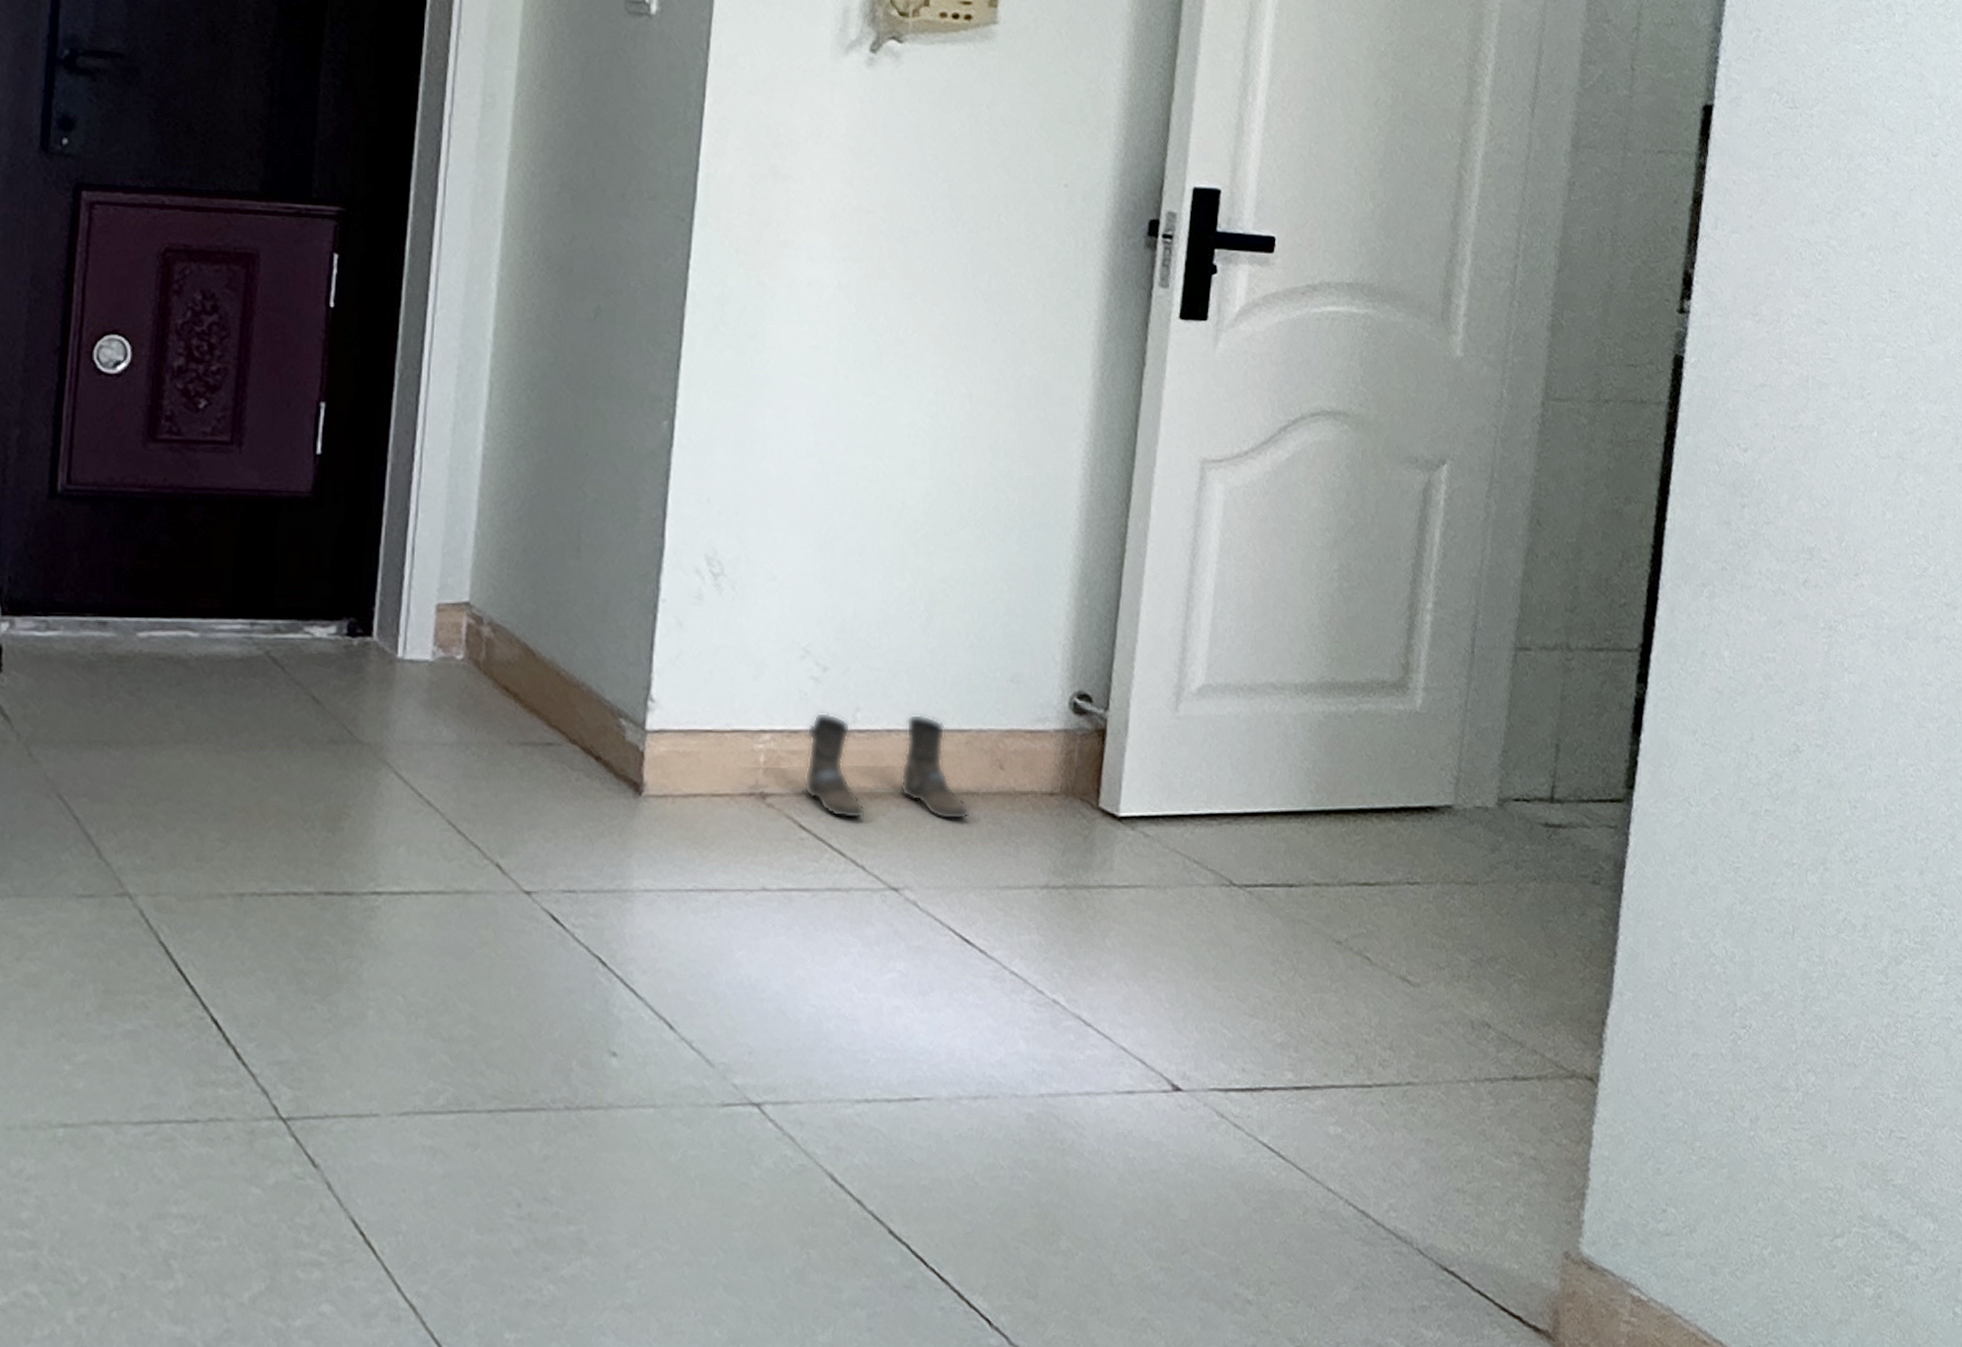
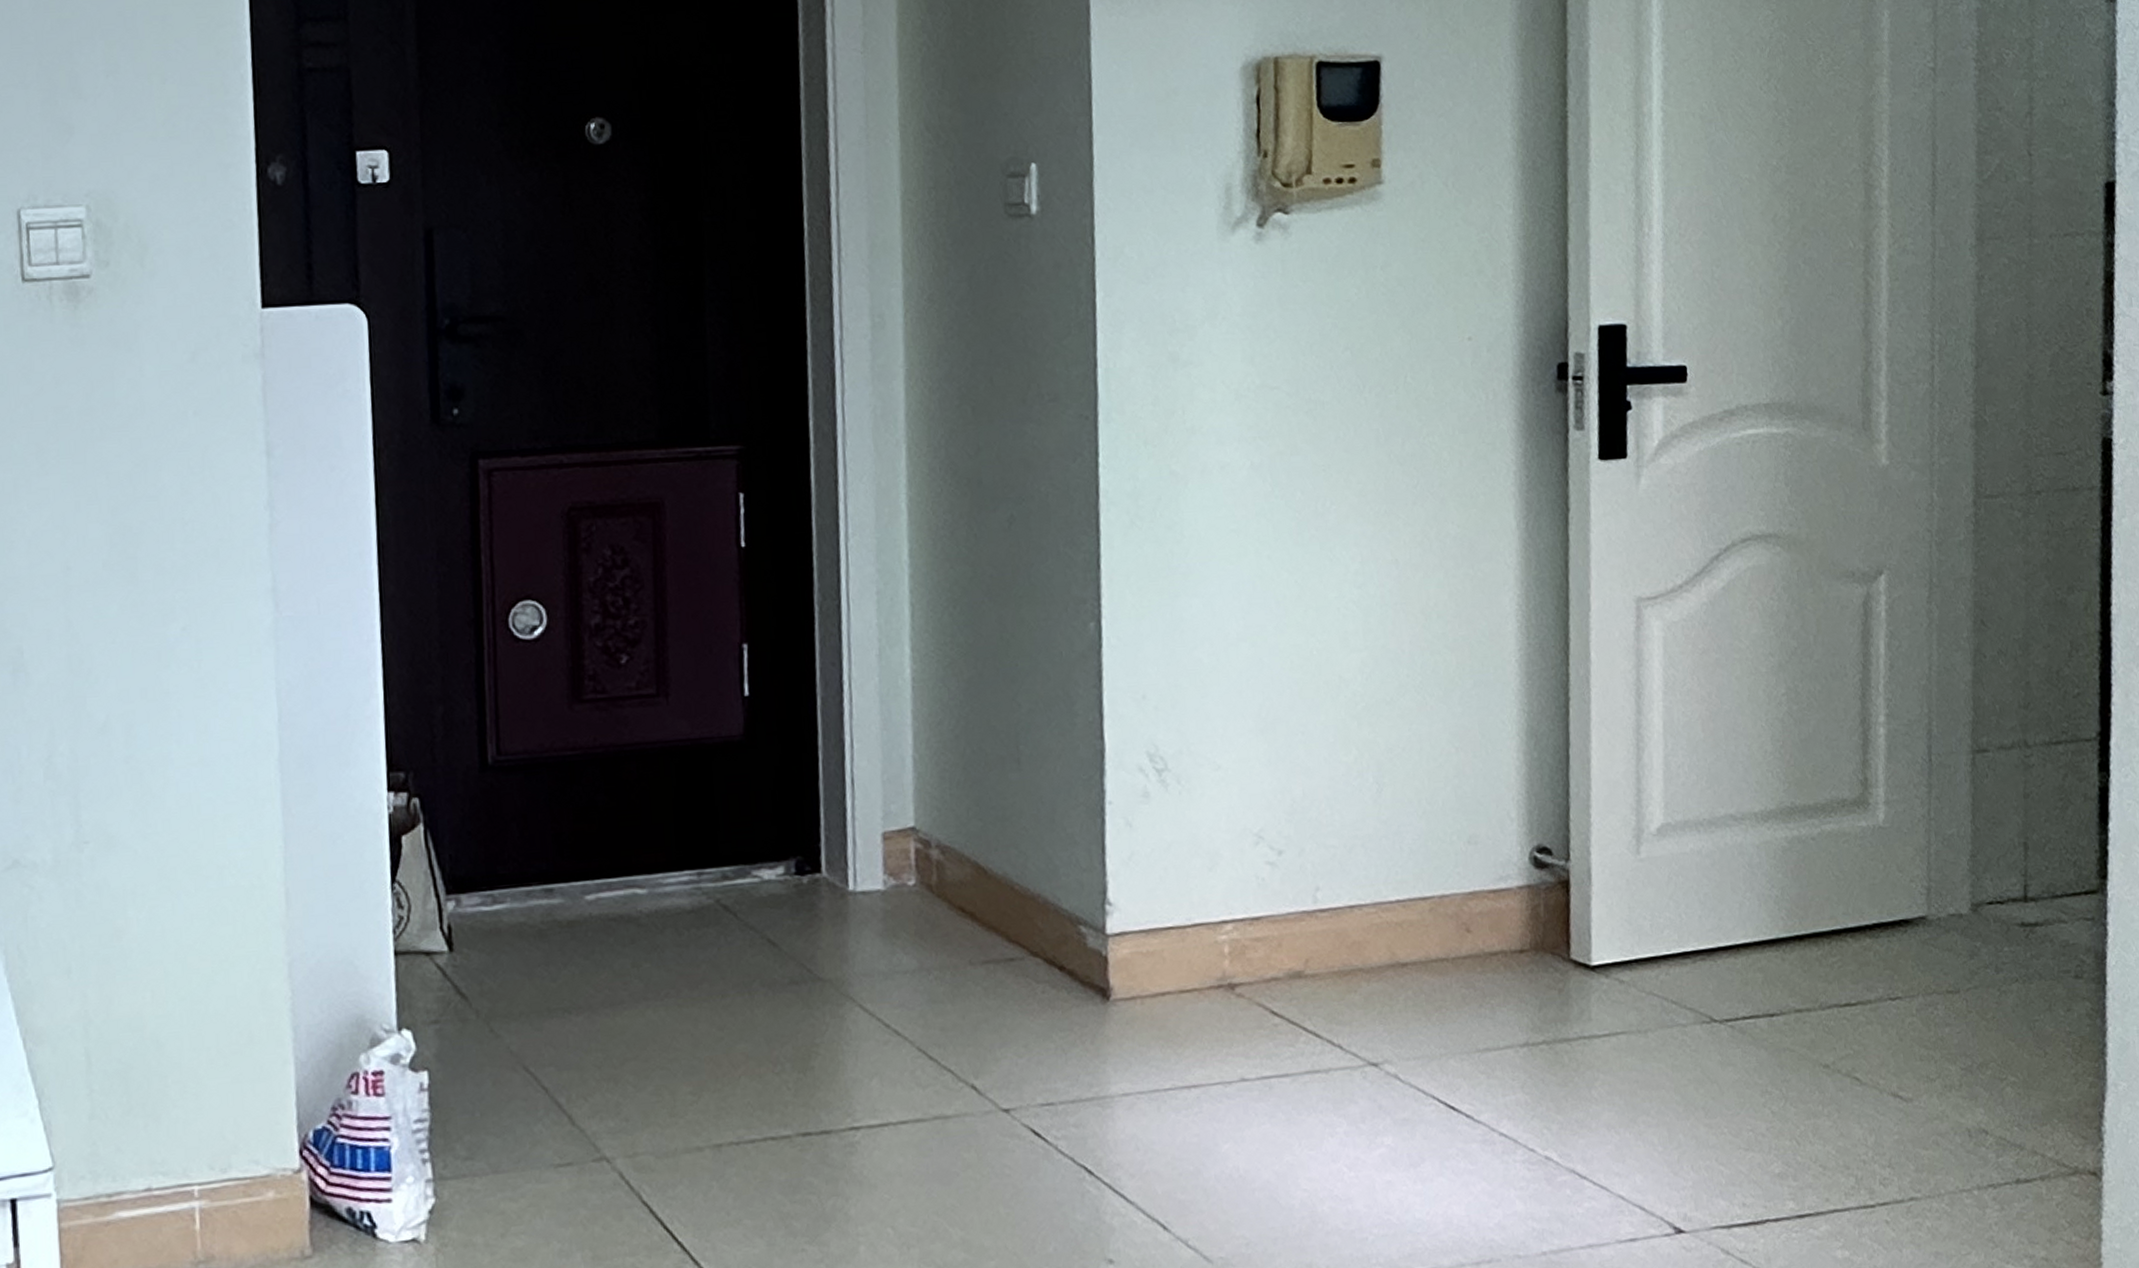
boots: present [803,712,970,820] -> none [1268,886,1442,1001]

